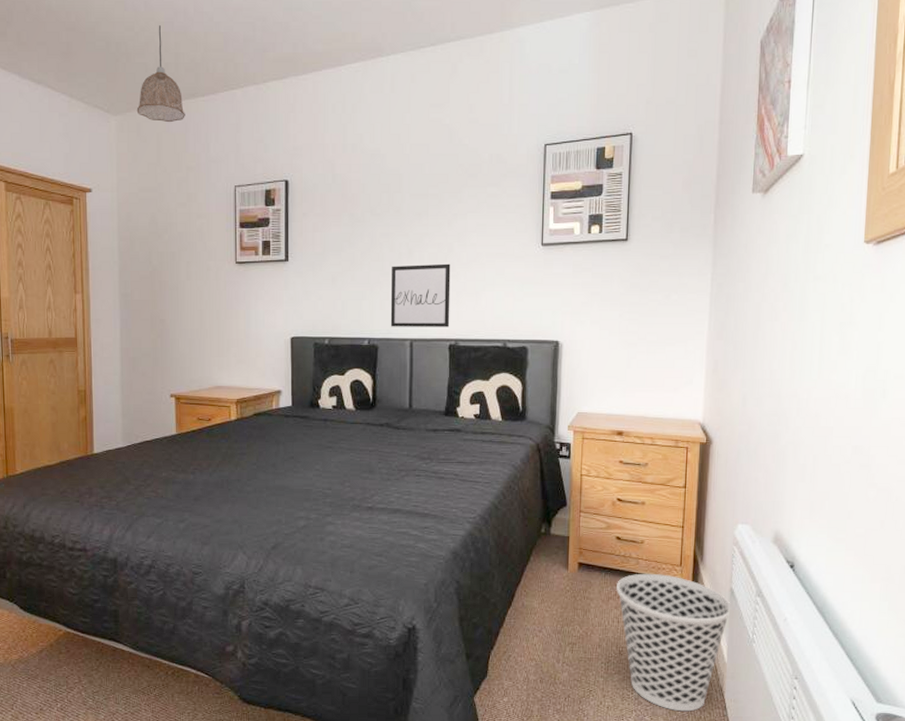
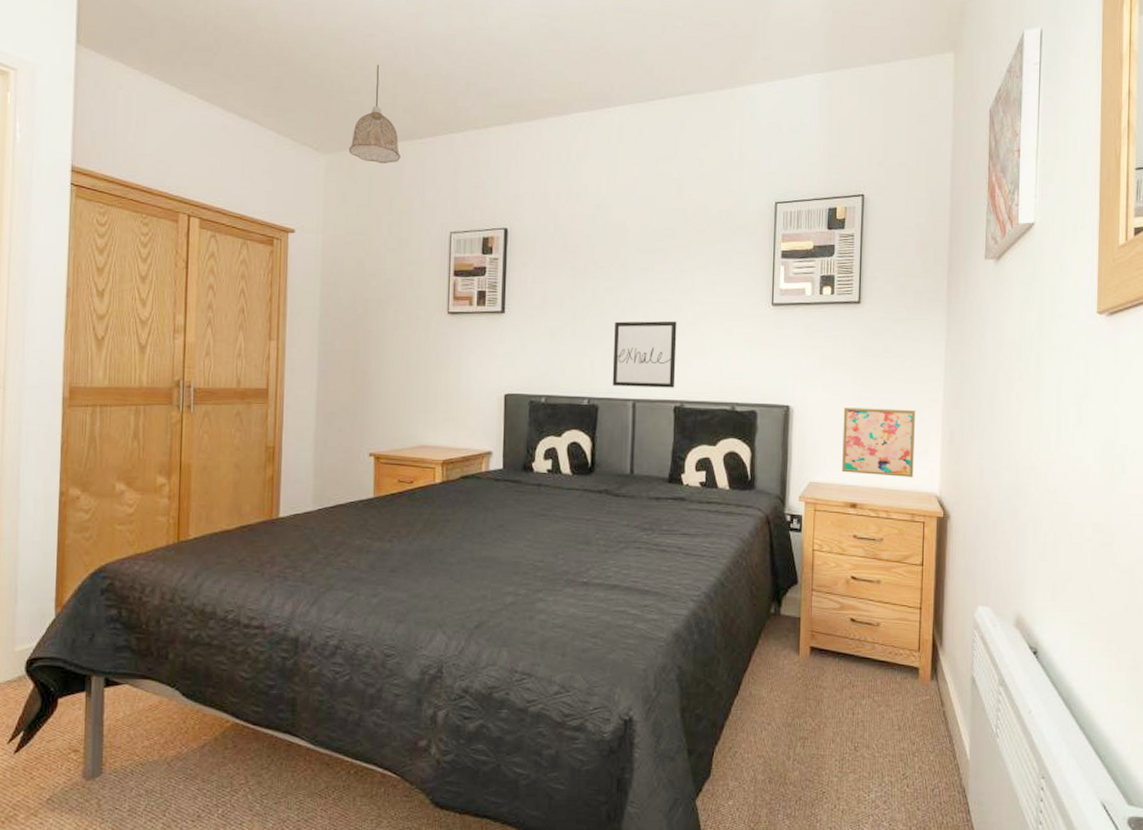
wall art: none [609,341,680,406] -> present [842,407,915,477]
wastebasket: present [616,573,731,712] -> none [851,659,973,816]

